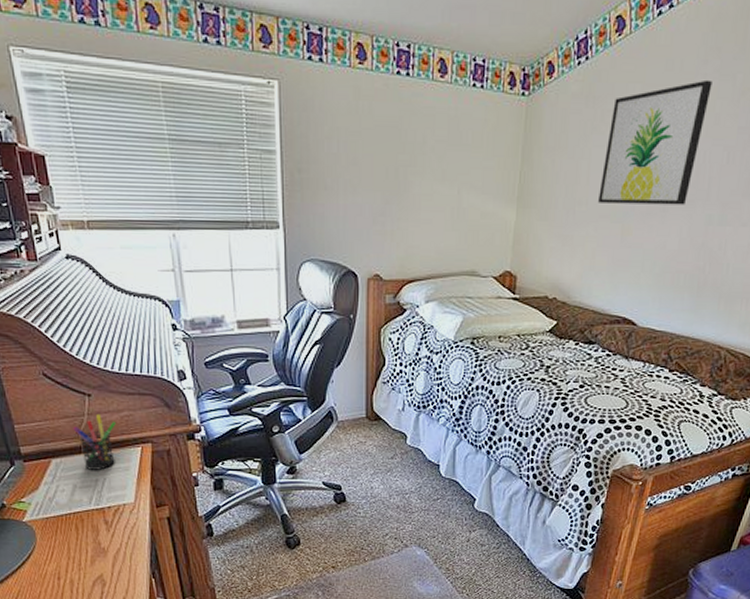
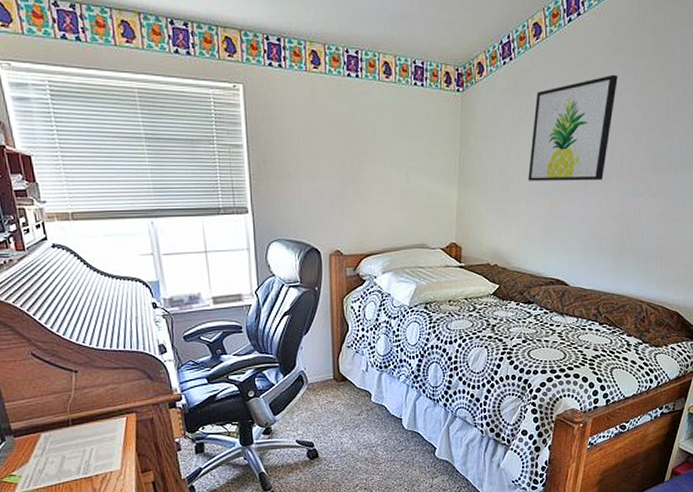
pen holder: present [73,413,116,470] -> none [61,388,102,441]

